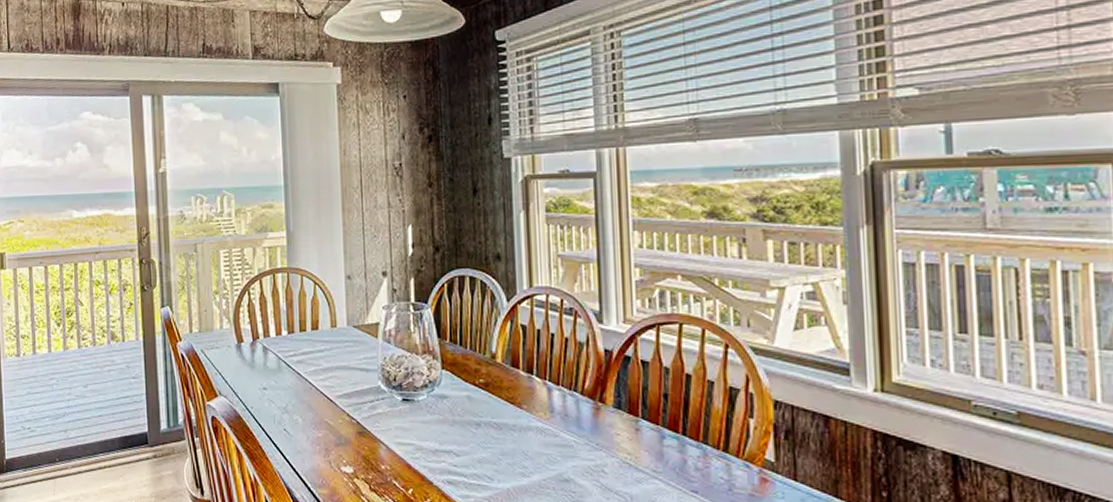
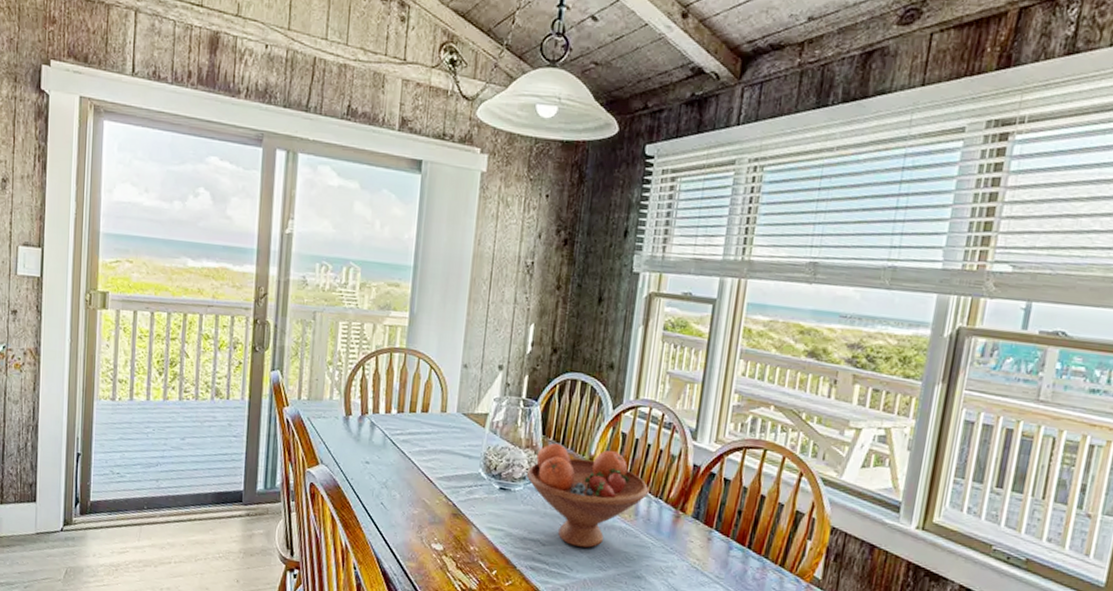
fruit bowl: none [429,344,561,455] -> present [527,443,649,548]

